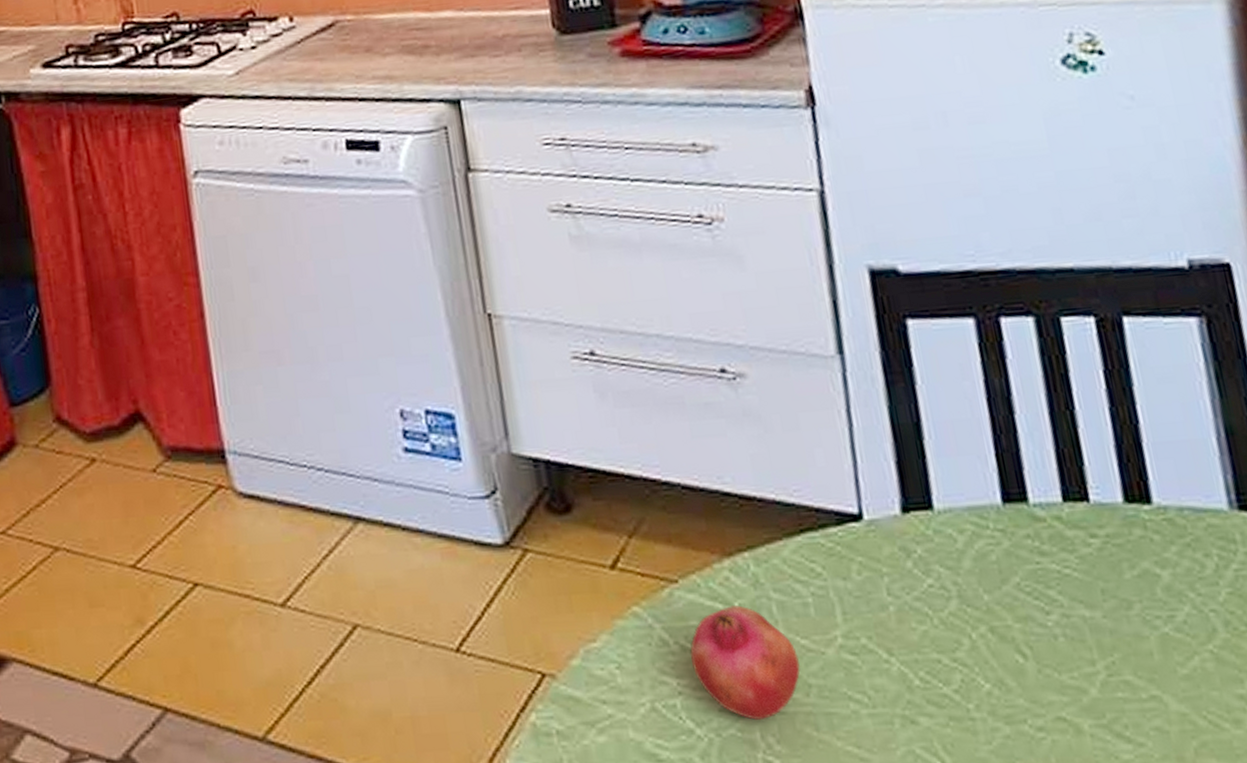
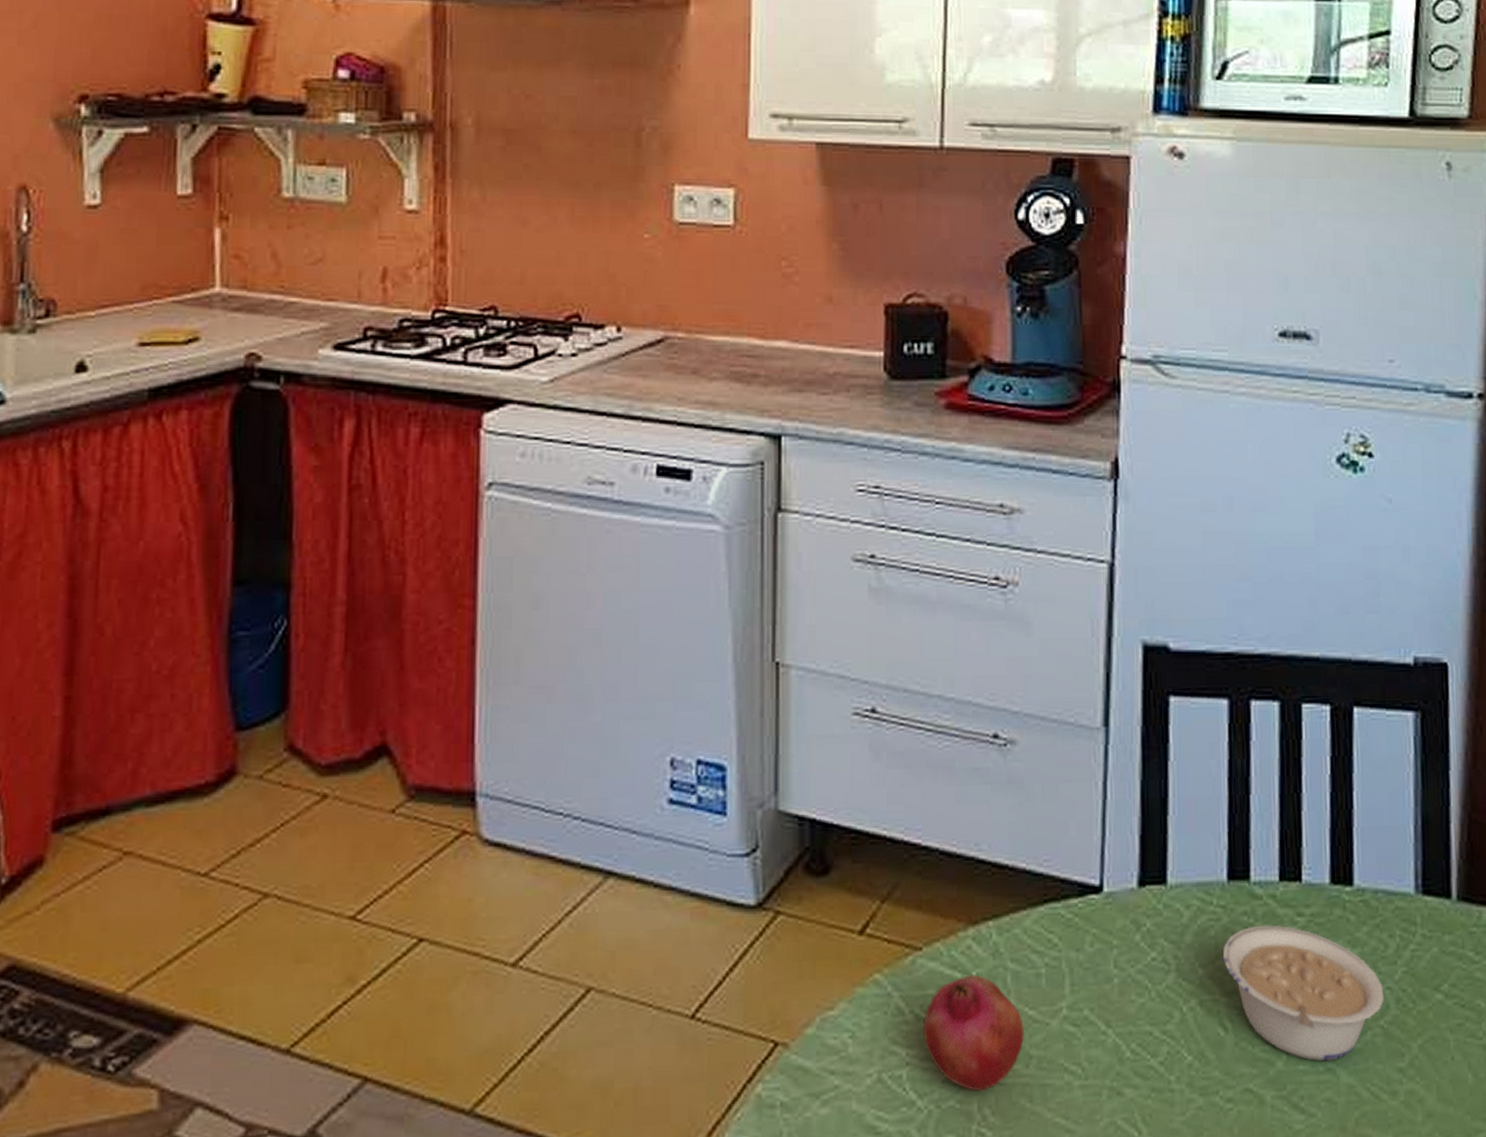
legume: none [1008,547,1210,689] -> present [1222,925,1385,1062]

